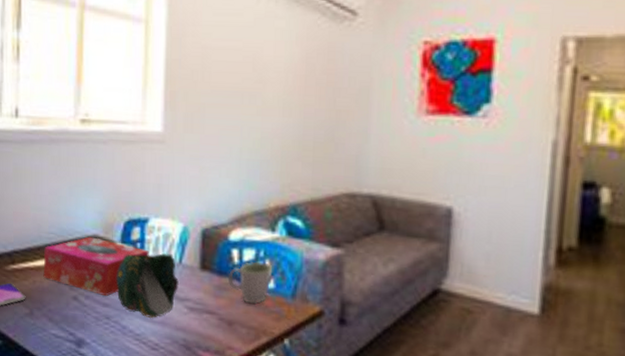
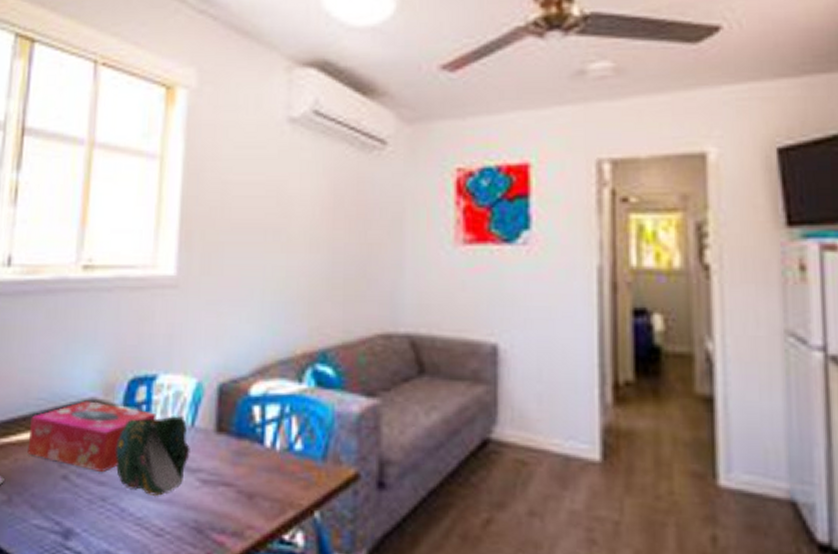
mug: present [228,261,273,305] -> none [248,418,300,471]

